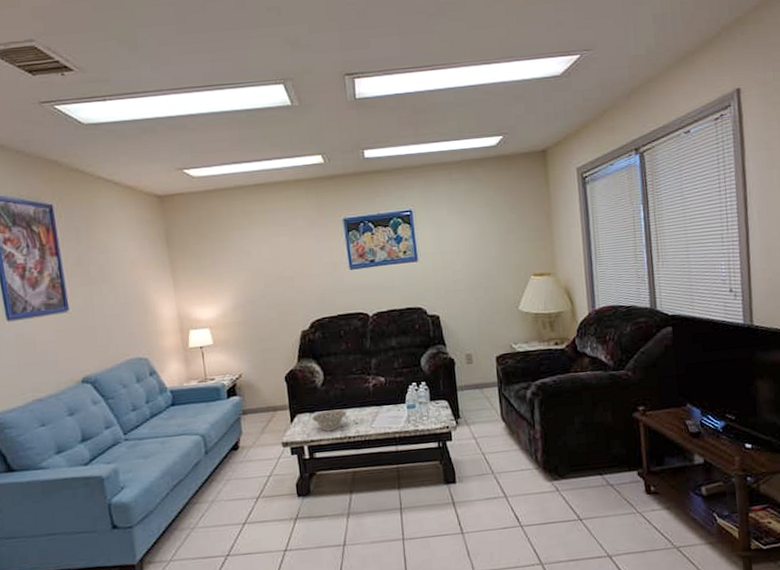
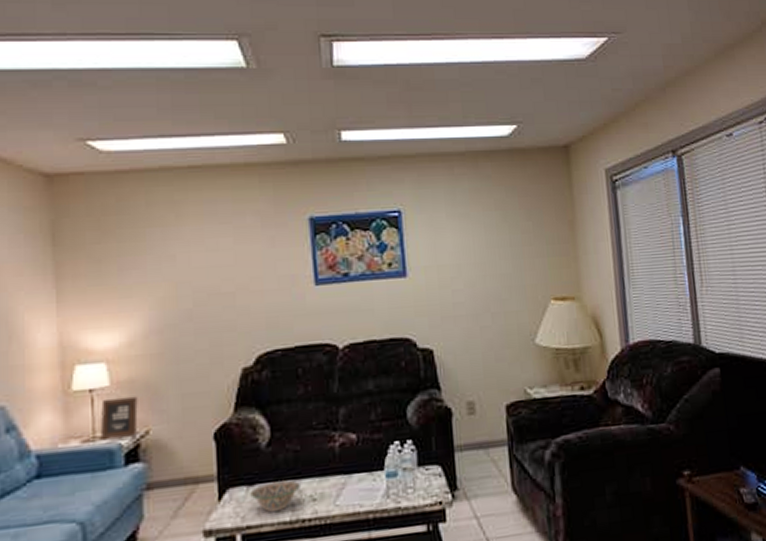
picture frame: none [208,351,234,381] -> present [100,396,138,440]

